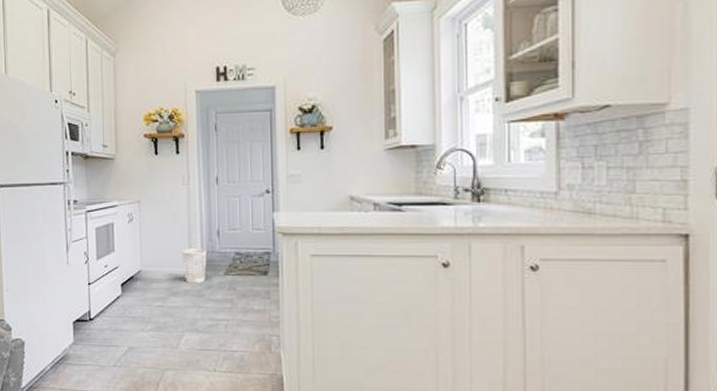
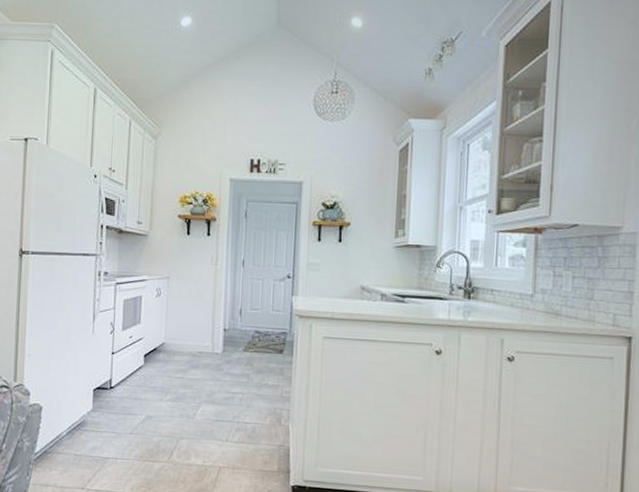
wastebasket: present [181,248,207,283] -> none [205,324,228,358]

